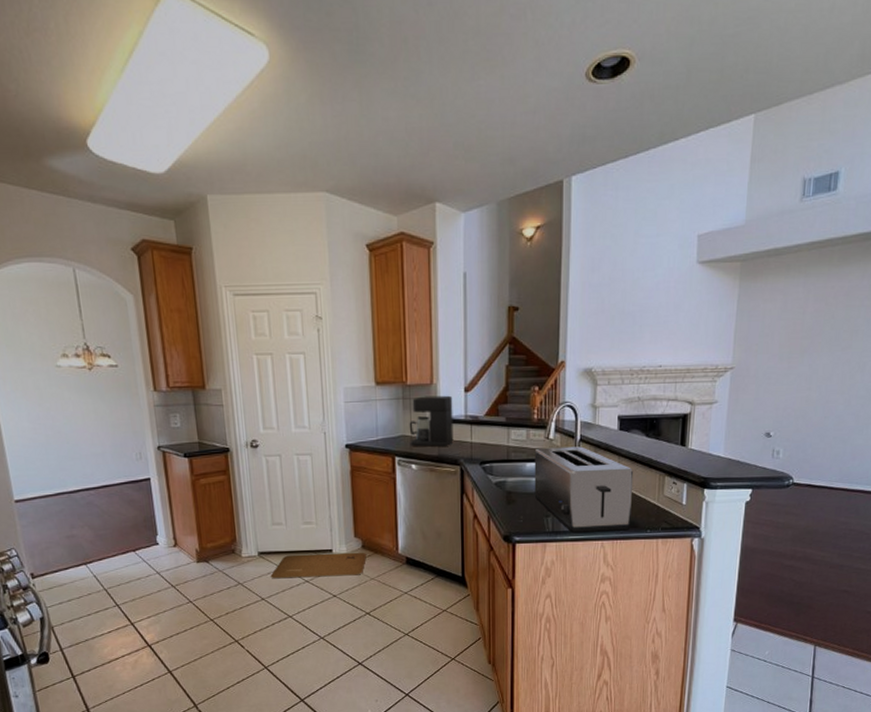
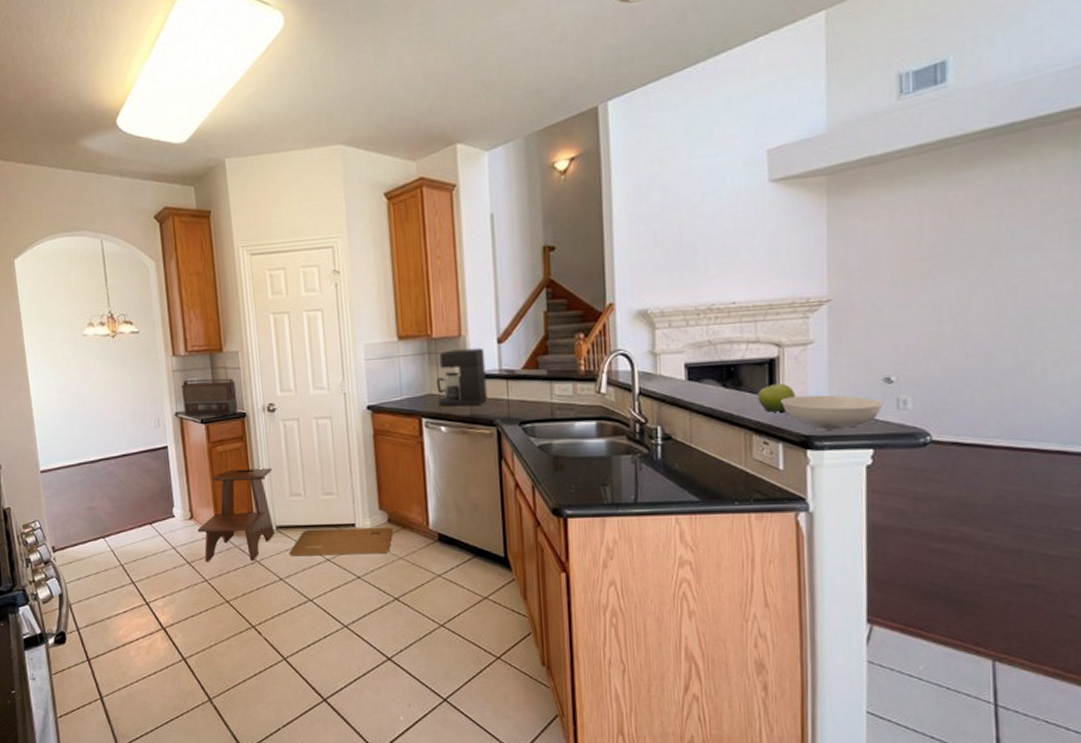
radio: none [164,401,222,451] -> present [182,364,239,417]
step stool: none [181,499,257,585] -> present [197,468,275,562]
toaster: present [534,446,634,534] -> none [584,401,712,507]
fruit: none [672,434,701,459] -> present [758,383,796,413]
bowl: none [689,445,763,474] -> present [781,395,883,431]

